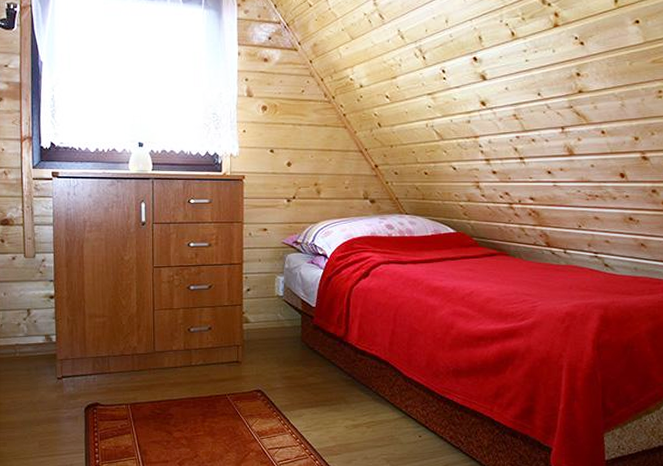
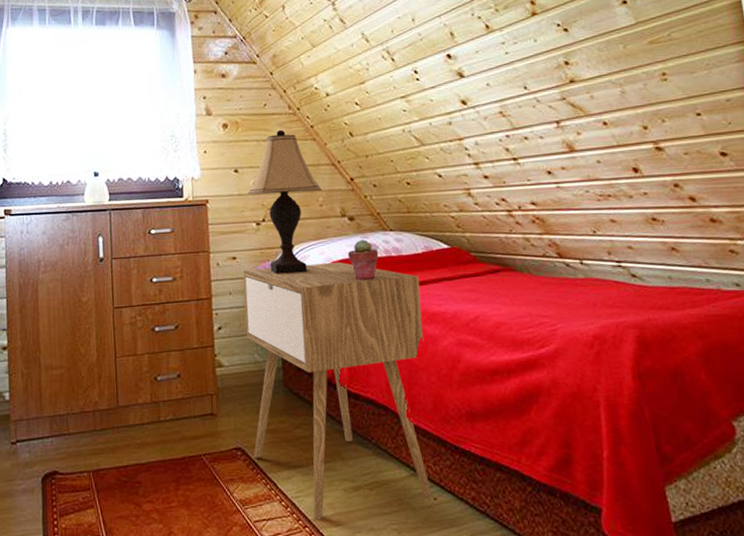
nightstand: none [271,238,426,450] -> present [243,261,432,521]
lamp: none [281,116,349,246] -> present [247,130,323,274]
potted succulent: none [366,220,394,256] -> present [347,239,379,280]

